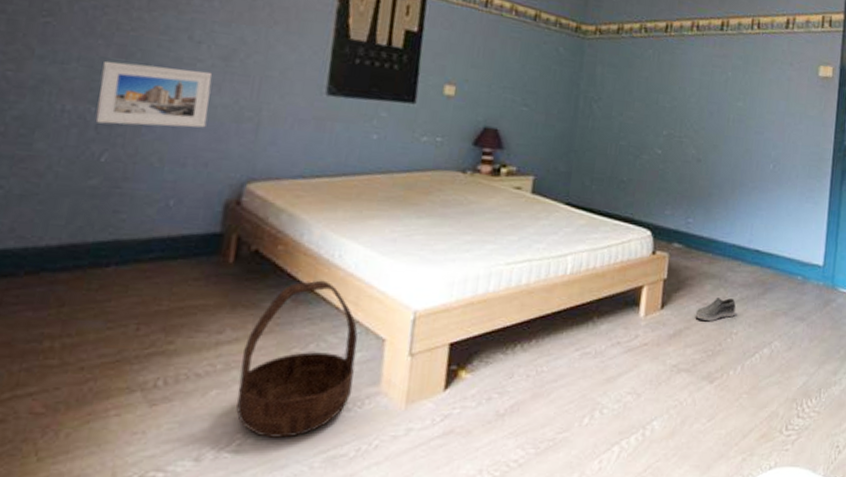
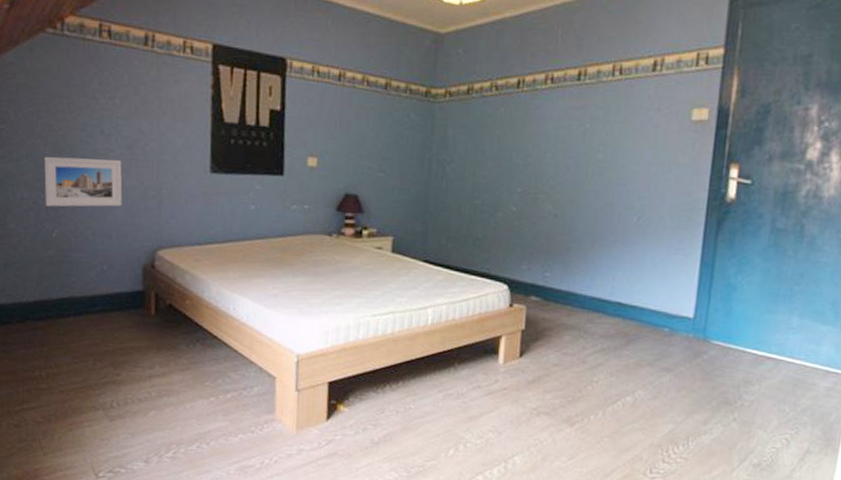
basket: present [236,280,358,438] -> none [169,328,254,450]
shoe: present [695,298,736,321] -> none [554,348,596,369]

